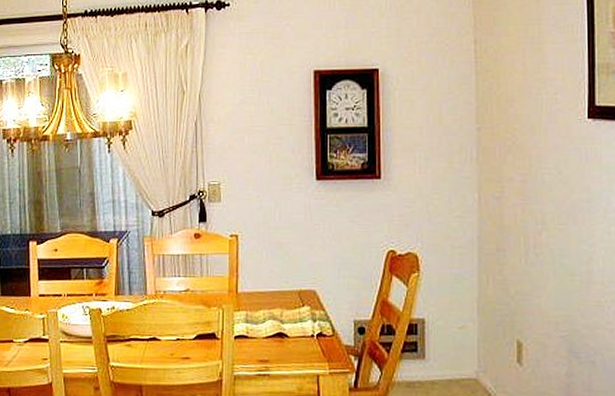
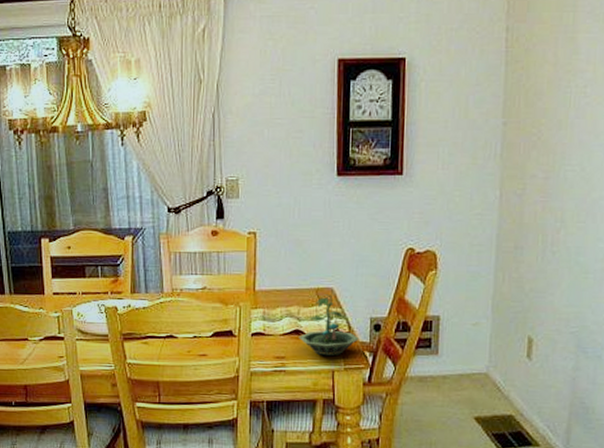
terrarium: none [282,297,343,360] -> present [298,294,359,356]

